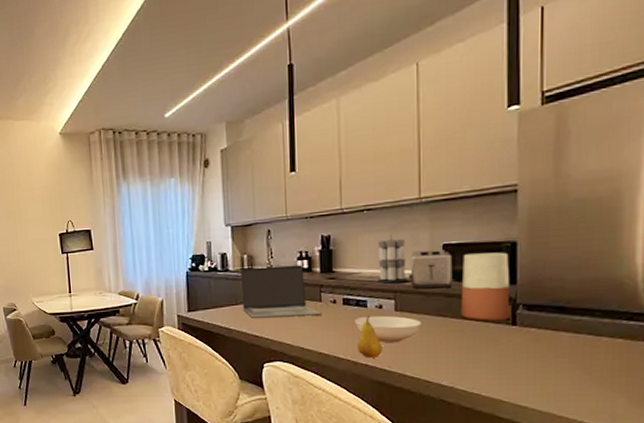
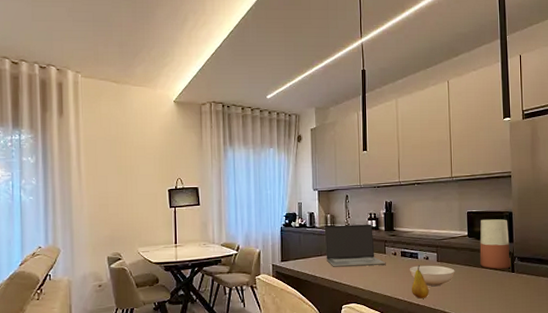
spice rack: present [377,234,408,285] -> none [424,203,446,241]
toaster: present [408,250,453,289] -> none [446,216,474,245]

